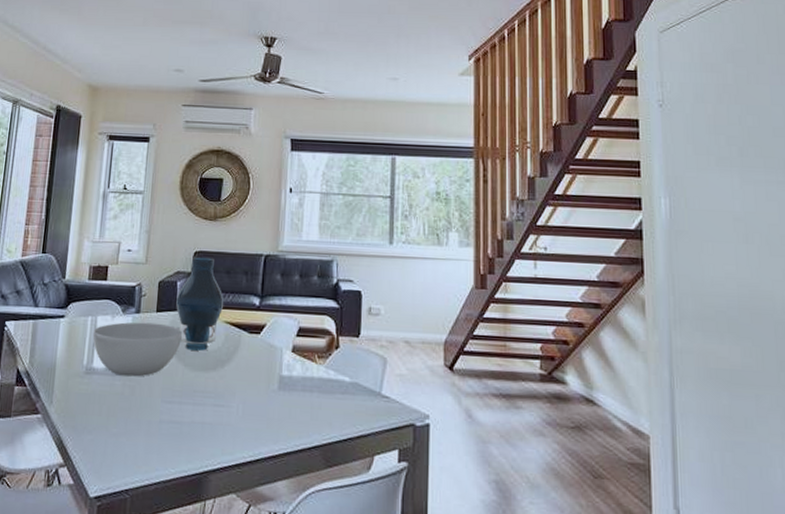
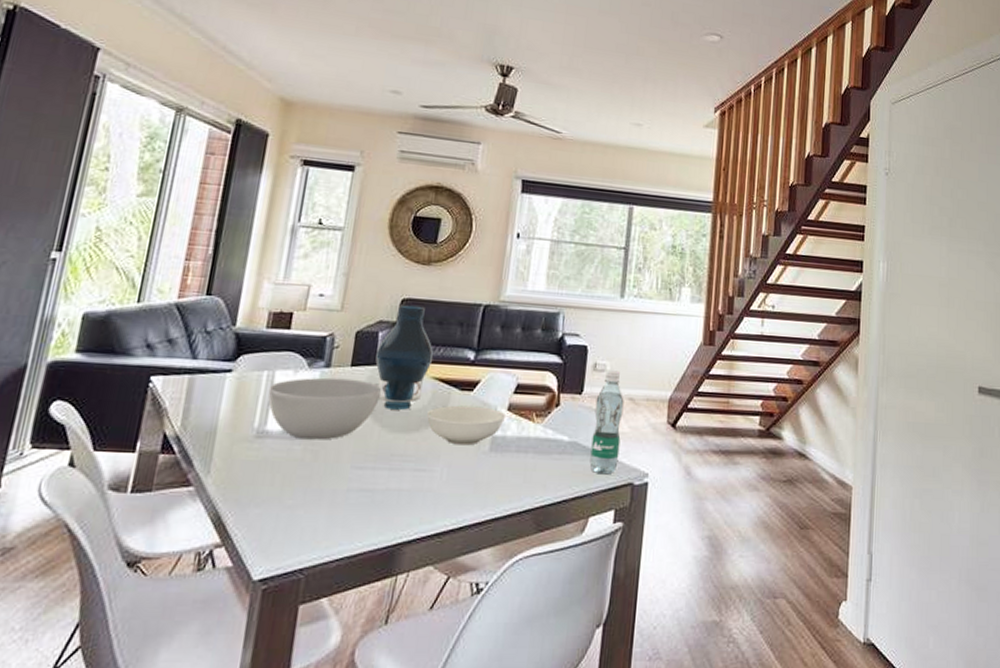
bowl: none [222,347,290,384] -> present [427,405,505,446]
bottle: none [371,314,400,415] -> present [589,370,624,475]

